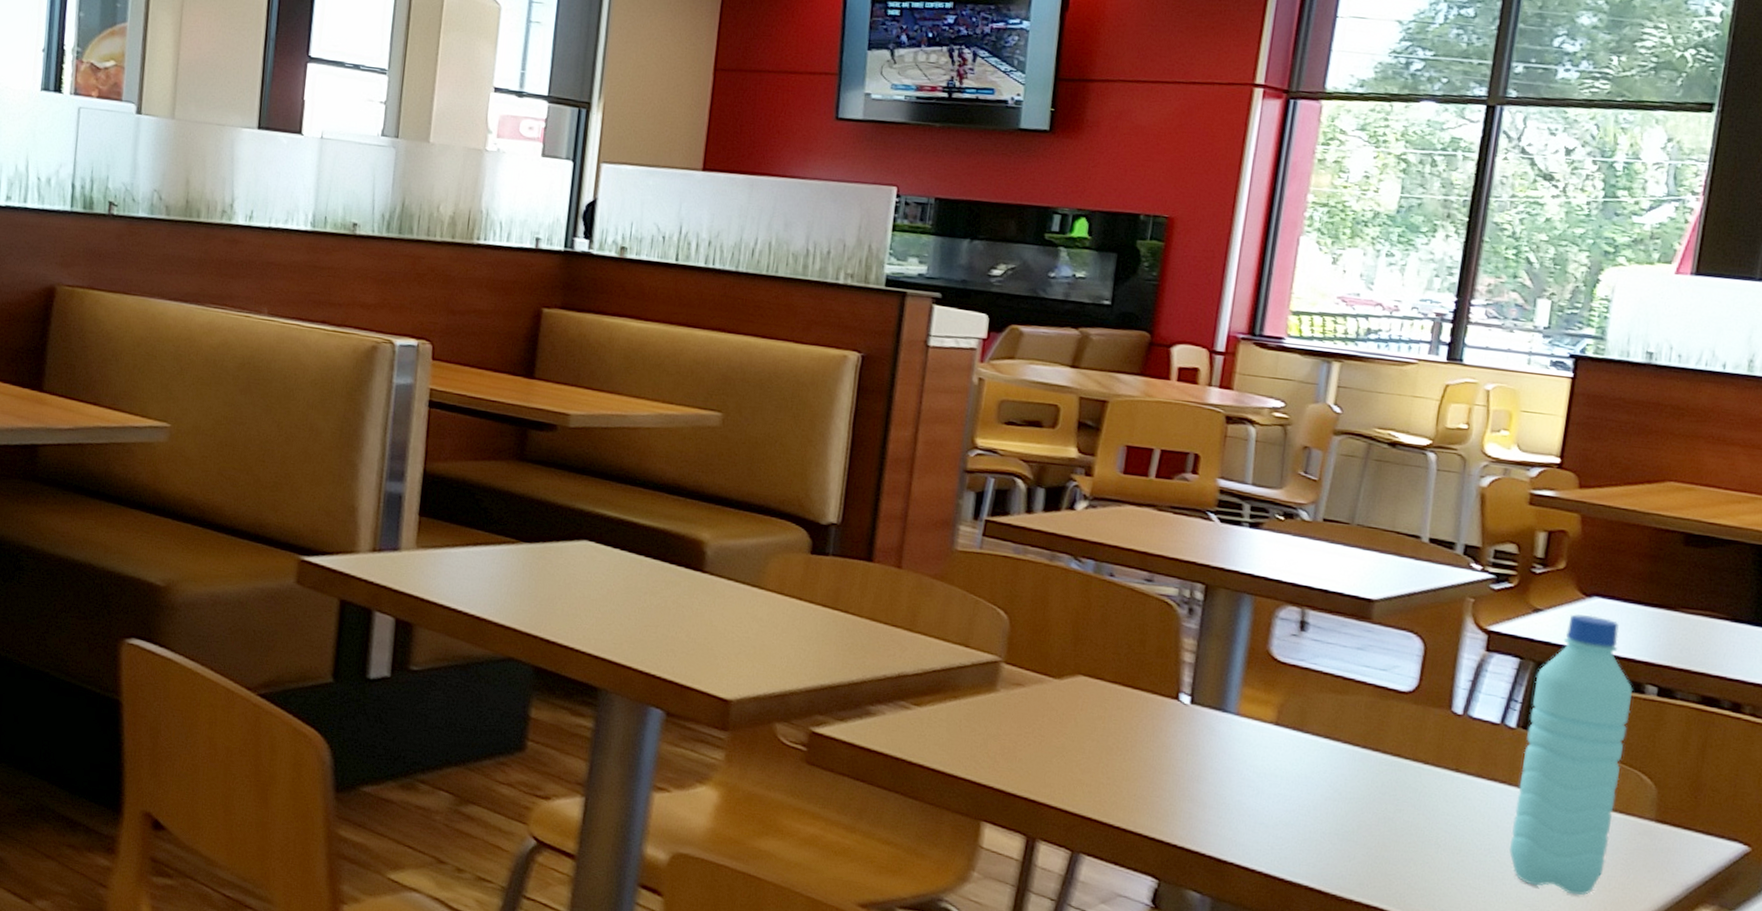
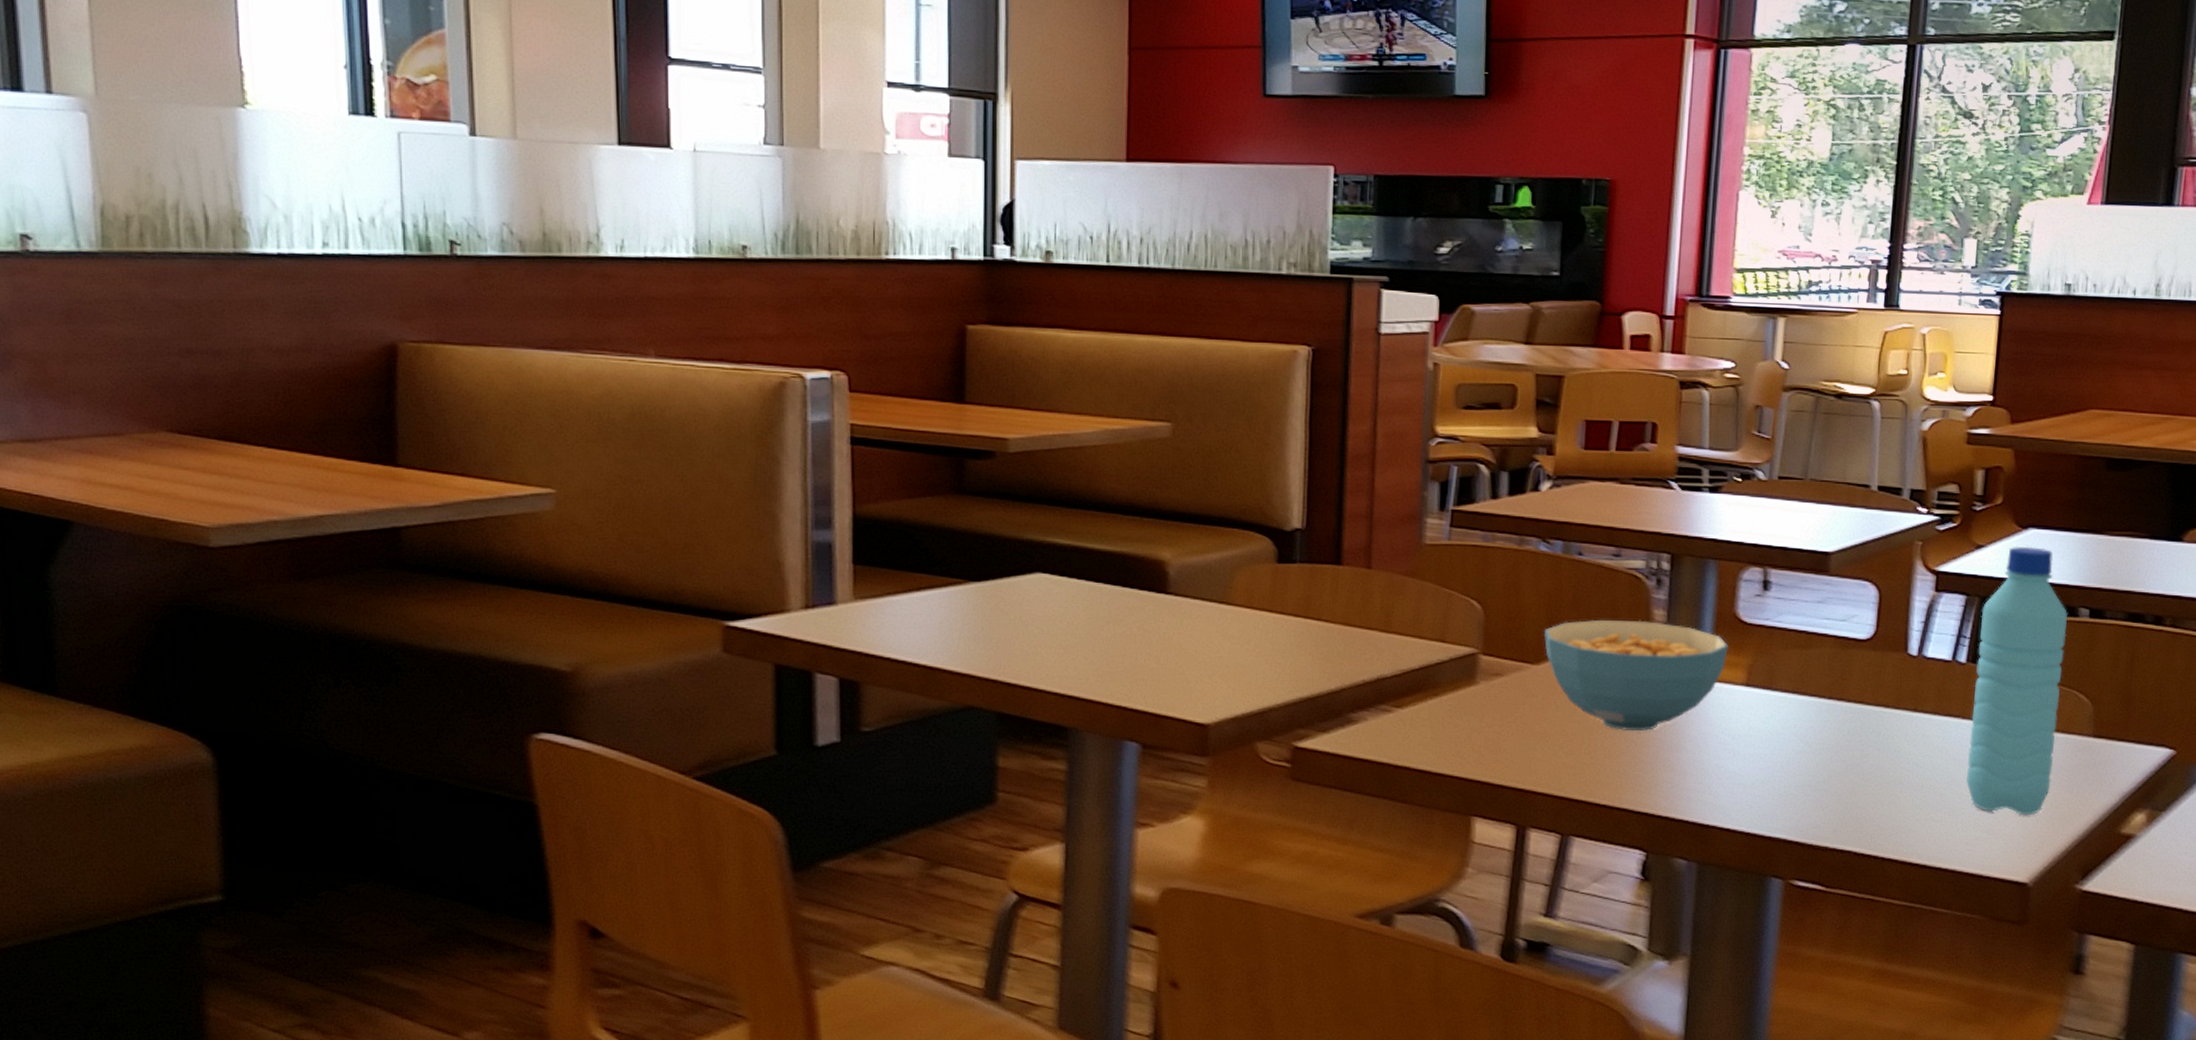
cereal bowl: none [1068,639,1259,758] -> present [1543,619,1728,731]

